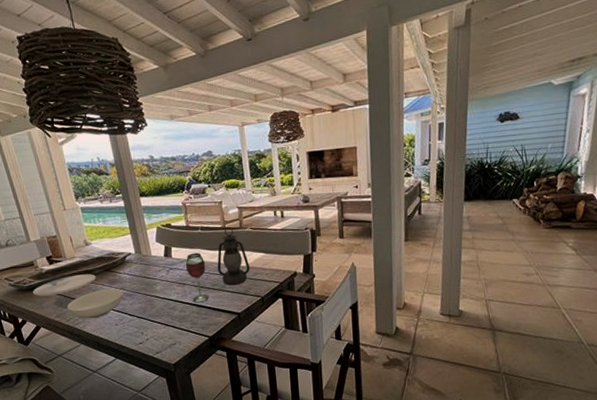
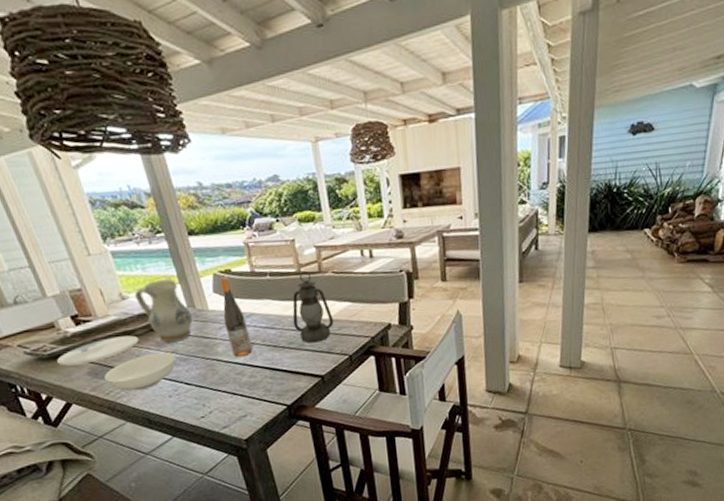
ceramic pitcher: none [96,230,139,281] -> present [135,279,193,343]
wine bottle: none [162,229,184,294] -> present [220,276,253,357]
wineglass: present [185,252,208,303] -> none [252,304,284,366]

